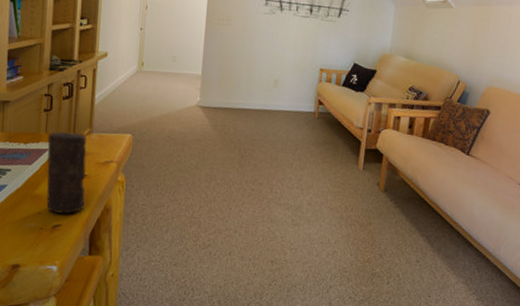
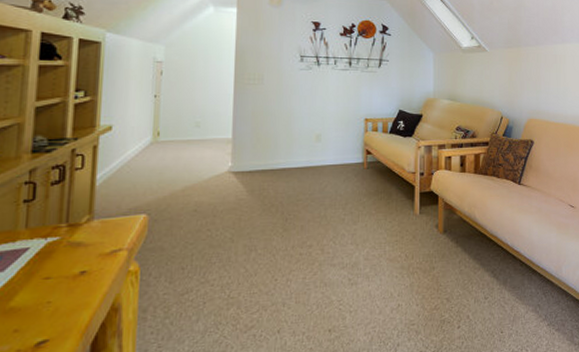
candle: present [46,131,87,214] -> none [26,222,85,326]

